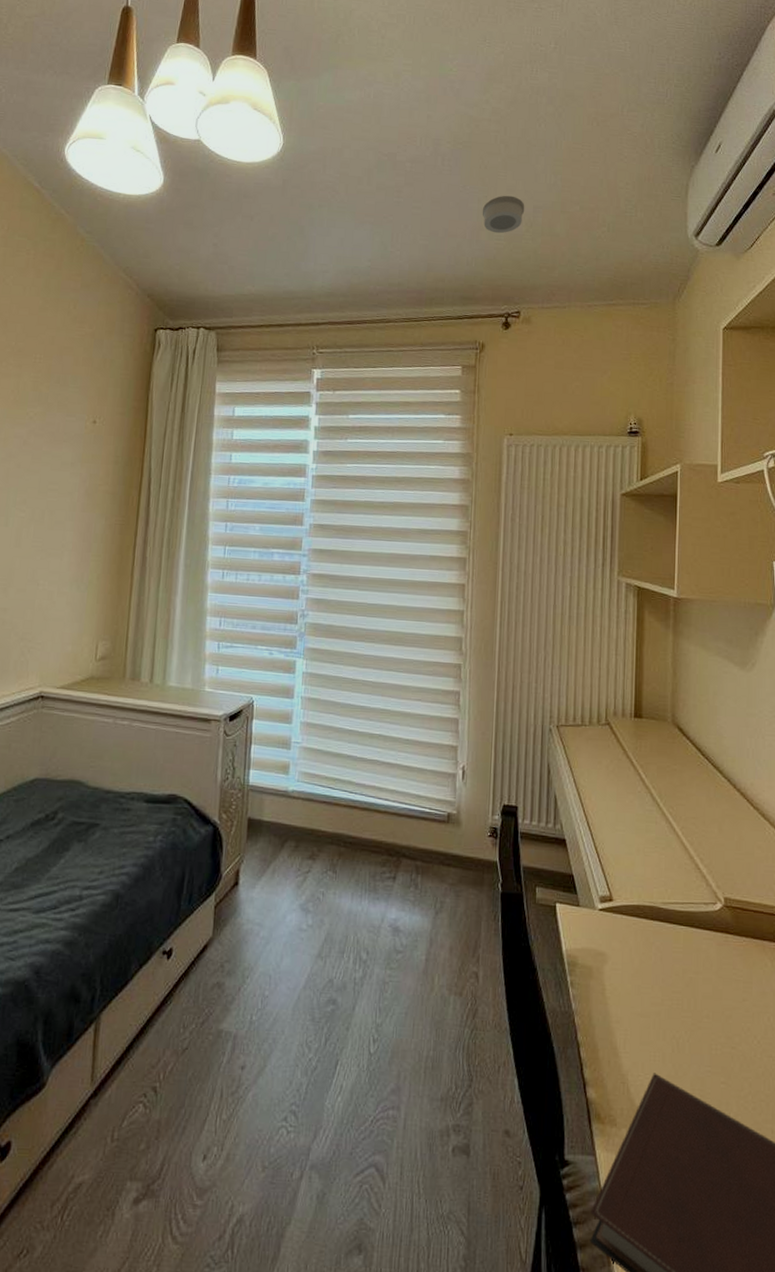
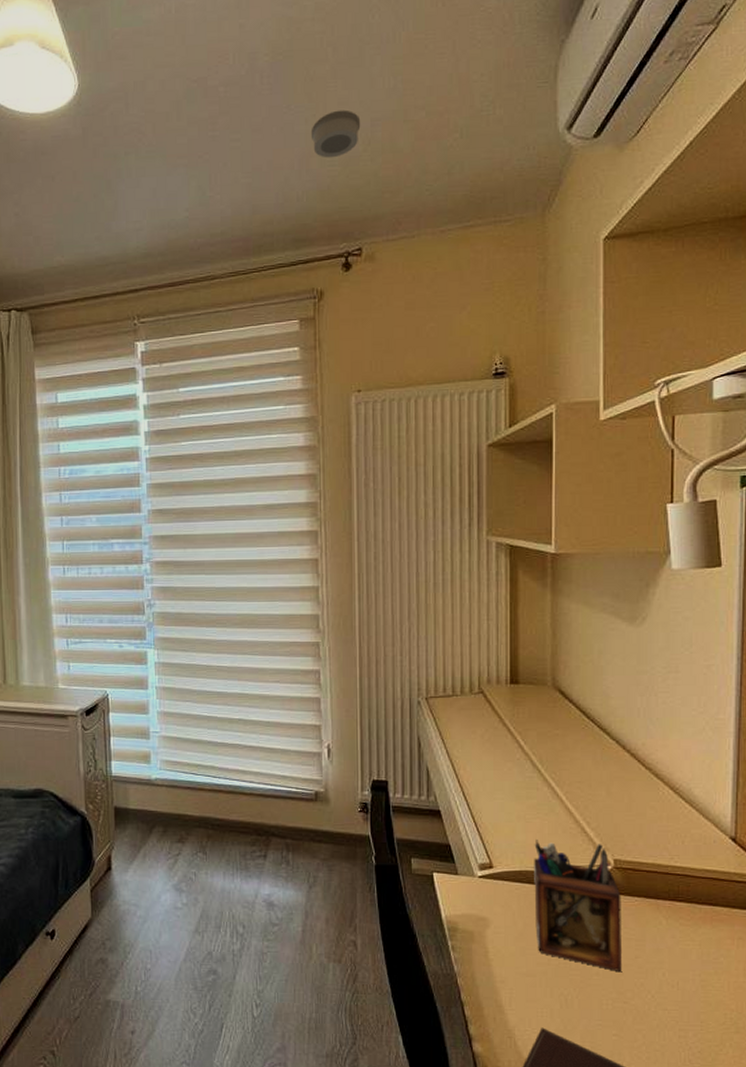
desk organizer: none [650,874,731,1014] -> present [534,840,622,971]

